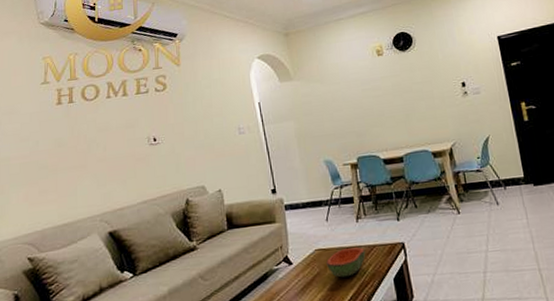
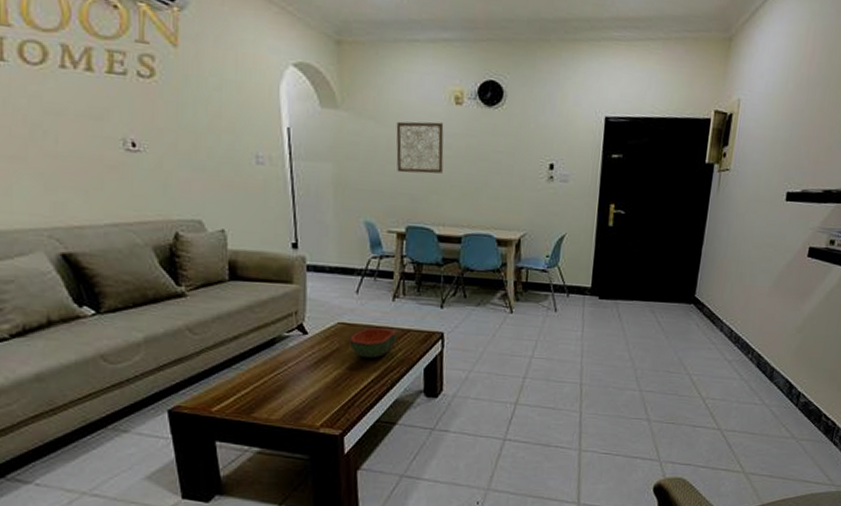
wall art: none [336,72,378,117] -> present [396,121,444,174]

